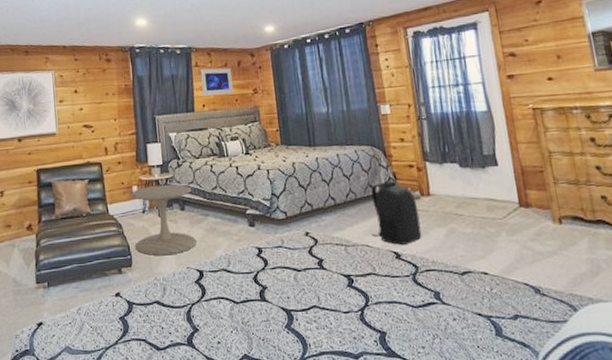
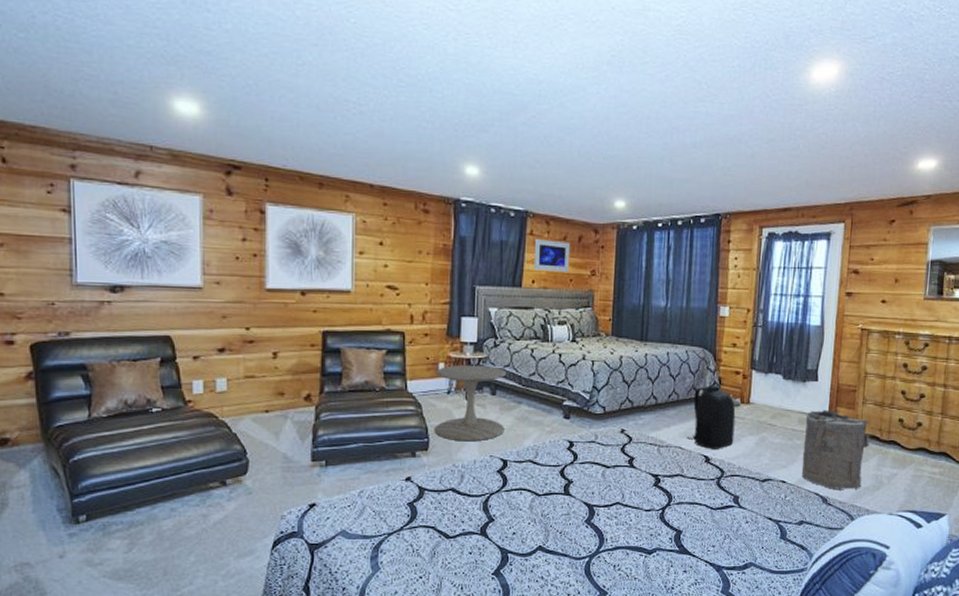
laundry hamper: none [493,194,577,279] -> present [801,410,870,490]

